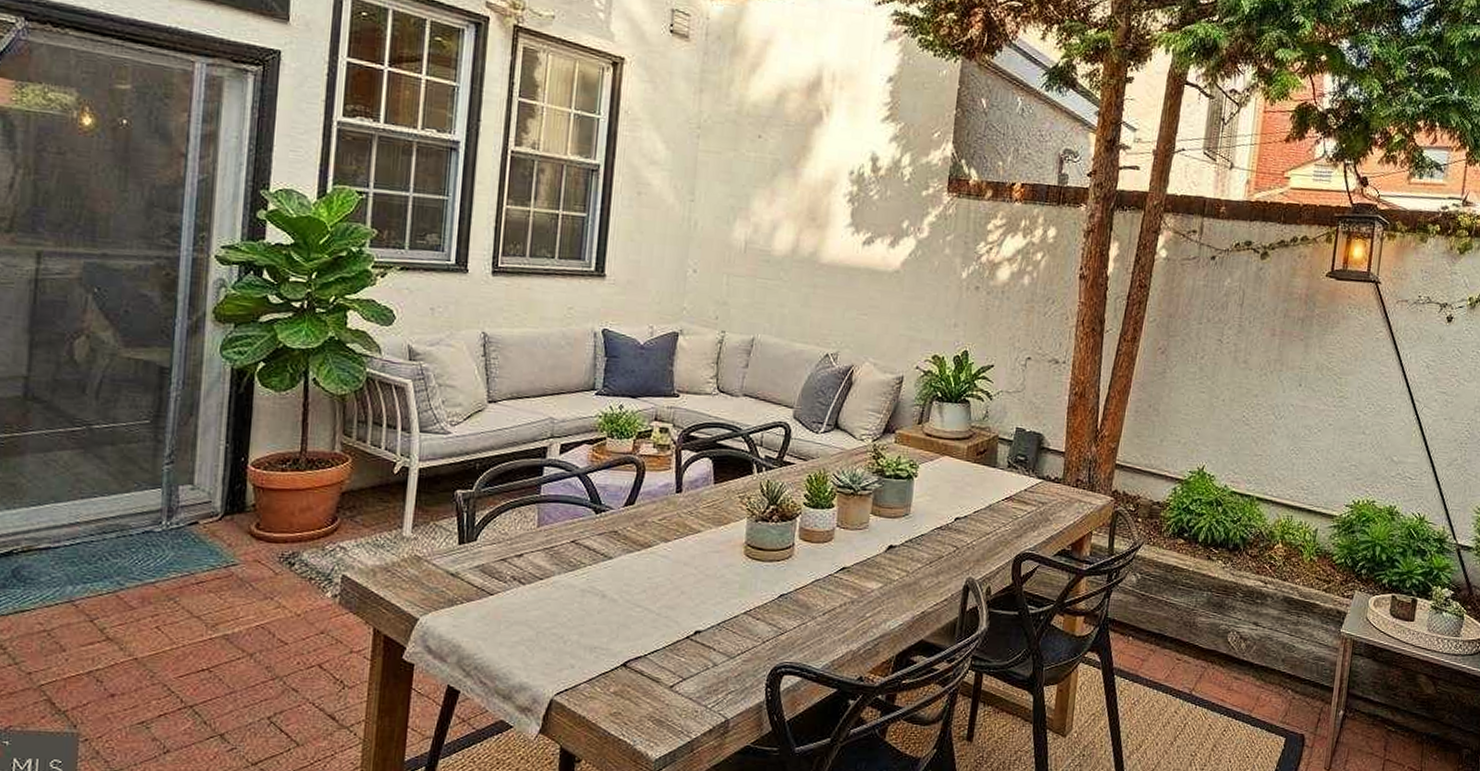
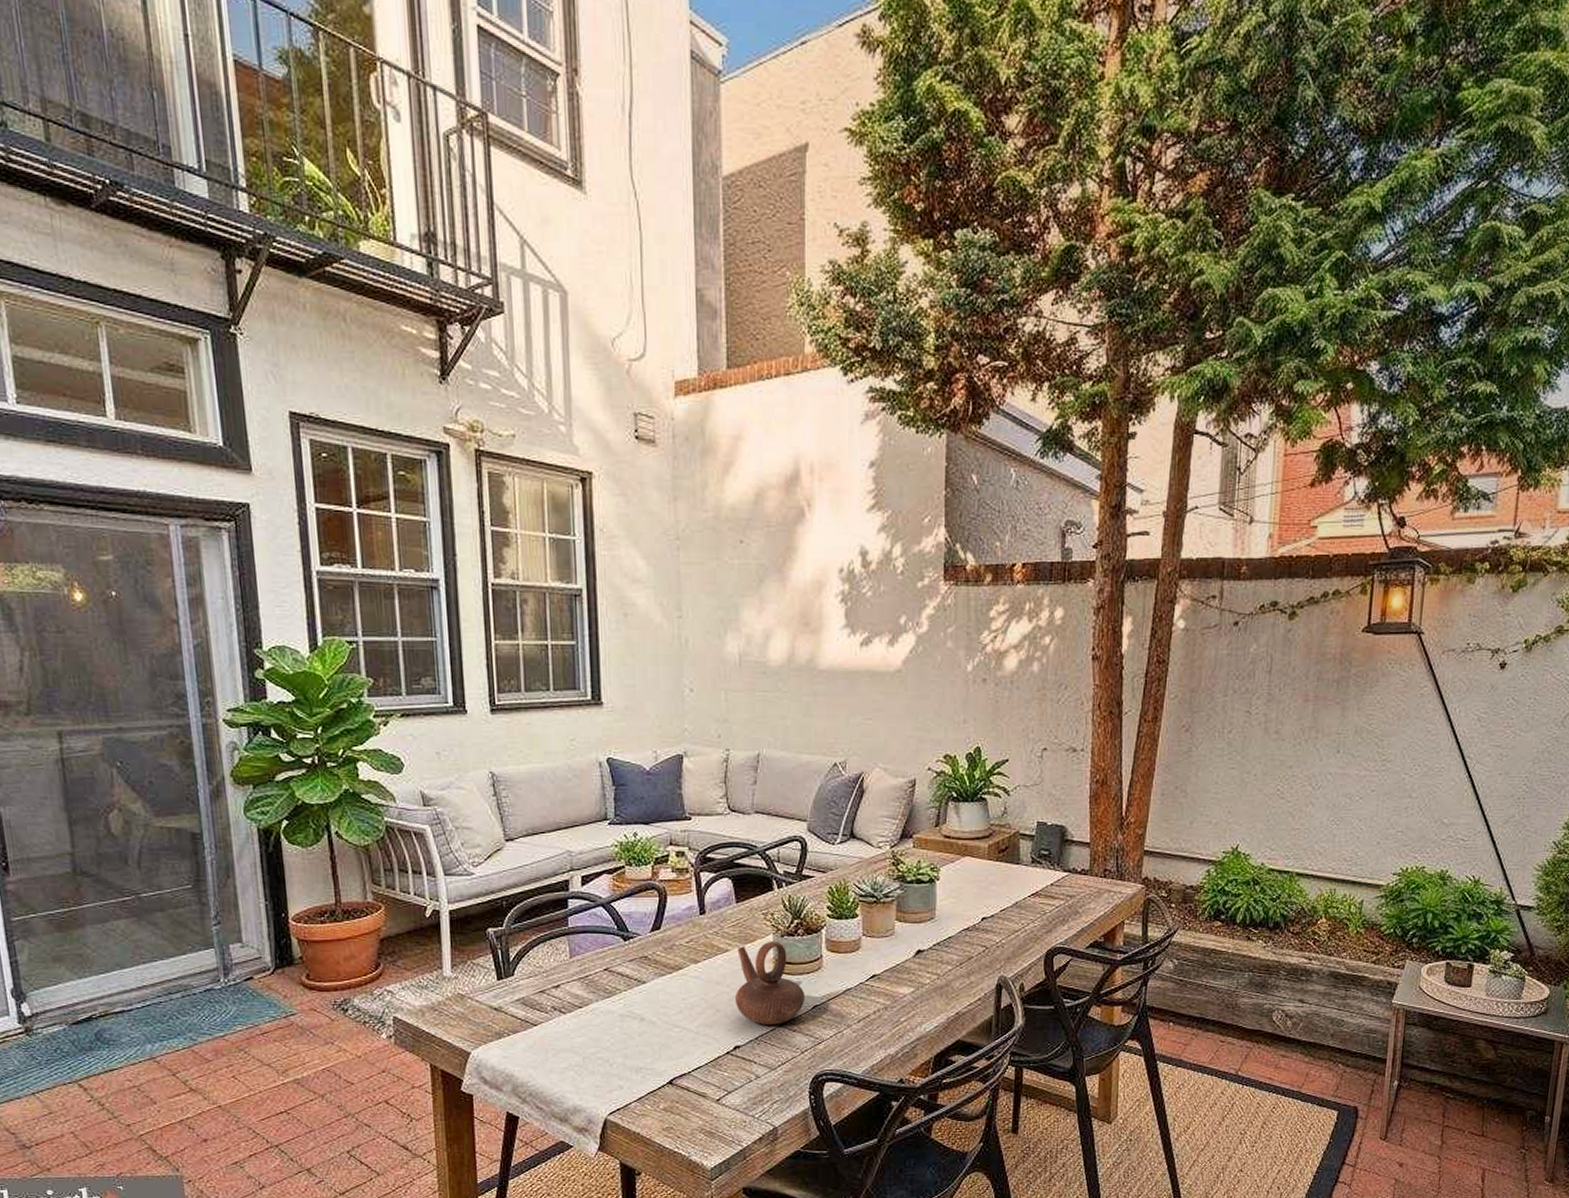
teapot: none [701,525,773,611] -> present [735,941,806,1025]

